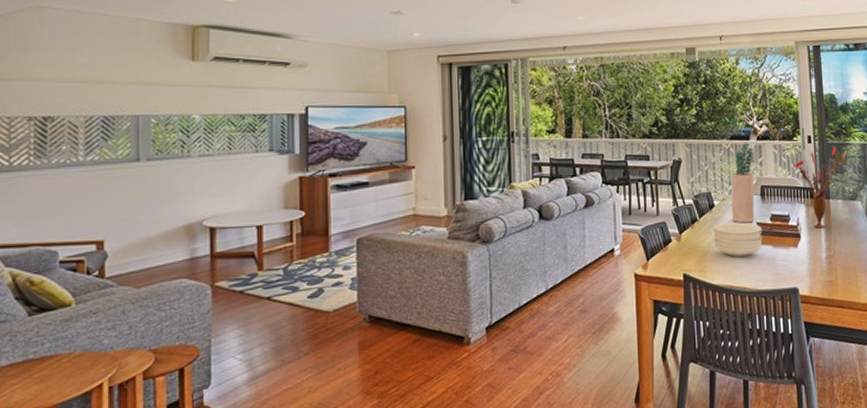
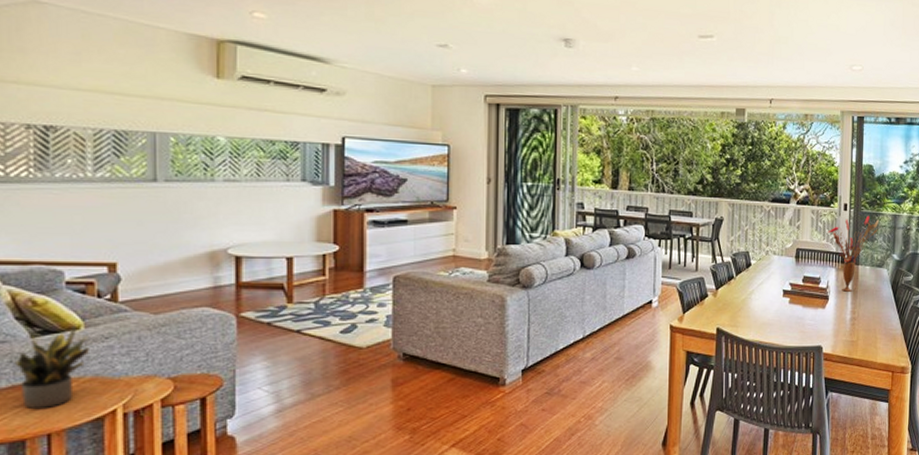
potted plant: none [14,300,80,385] -> present [14,323,91,409]
bowl: present [712,222,763,258] -> none [747,282,794,315]
vase: present [731,140,755,224] -> none [766,204,793,283]

